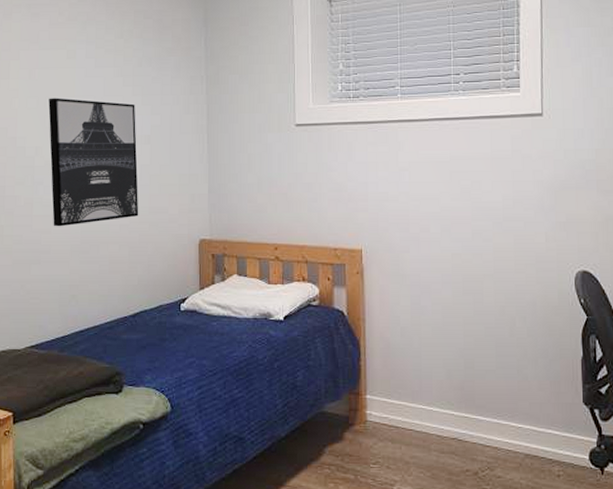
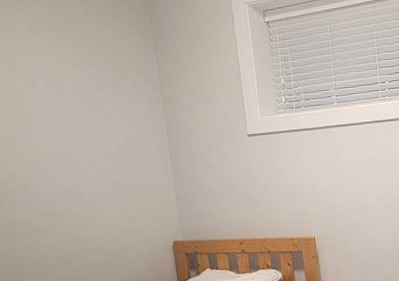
wall art: present [48,98,139,227] -> none [14,125,115,243]

